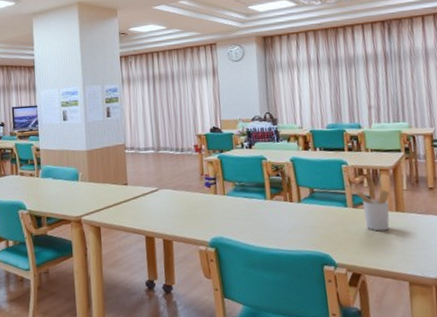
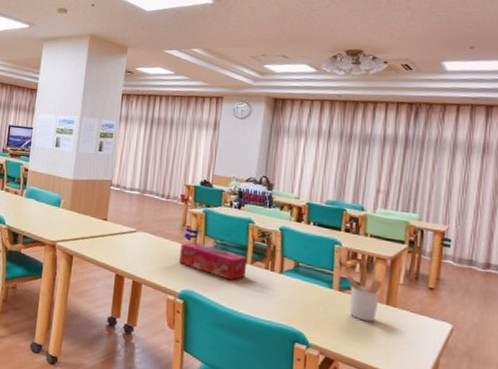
tissue box: none [202,188,268,219] -> present [179,242,248,281]

